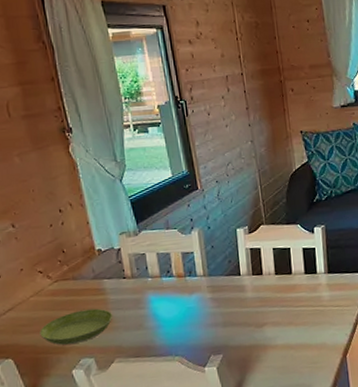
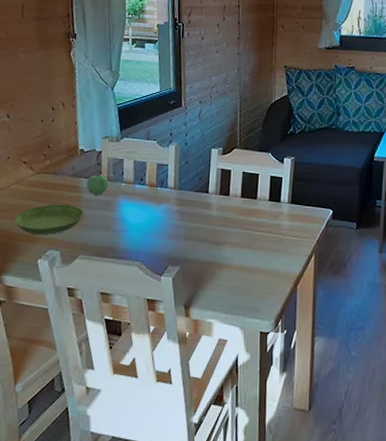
apple: none [110,272,134,296] -> present [86,174,109,196]

